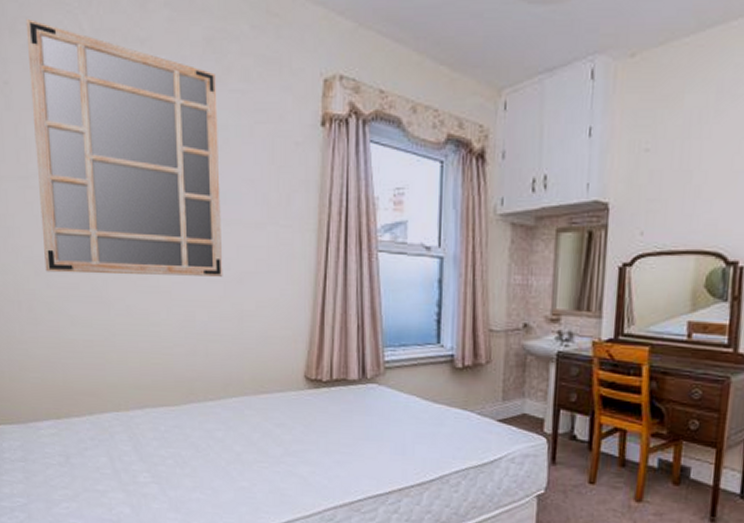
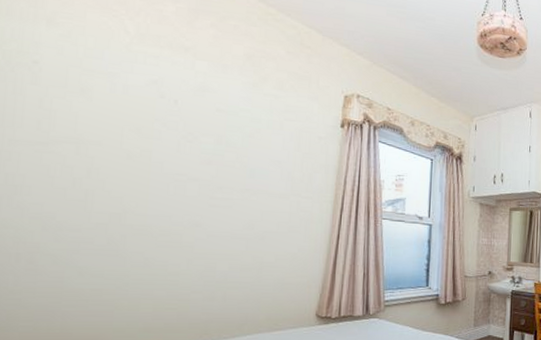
mirror: present [25,18,223,277] -> none [55,14,253,235]

